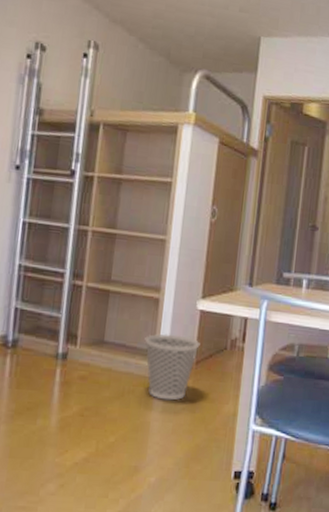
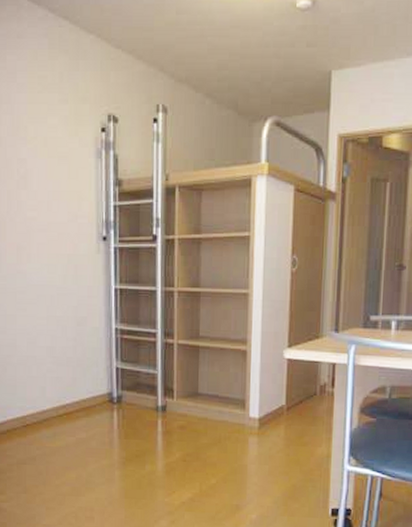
wastebasket: present [144,334,200,401] -> none [236,383,290,445]

